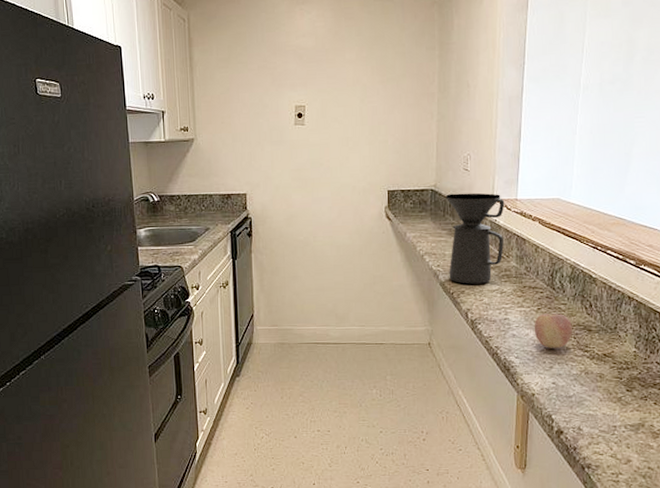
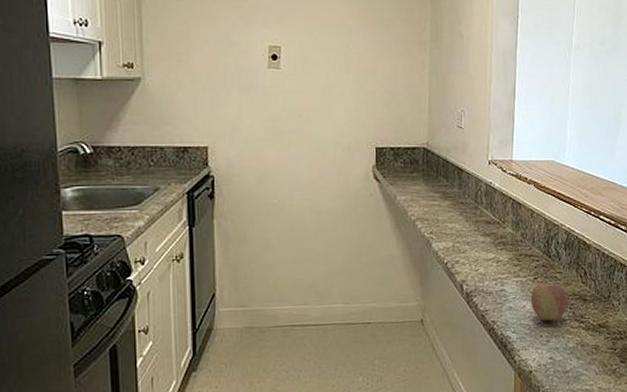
coffee maker: present [445,192,505,284] -> none [438,152,500,253]

